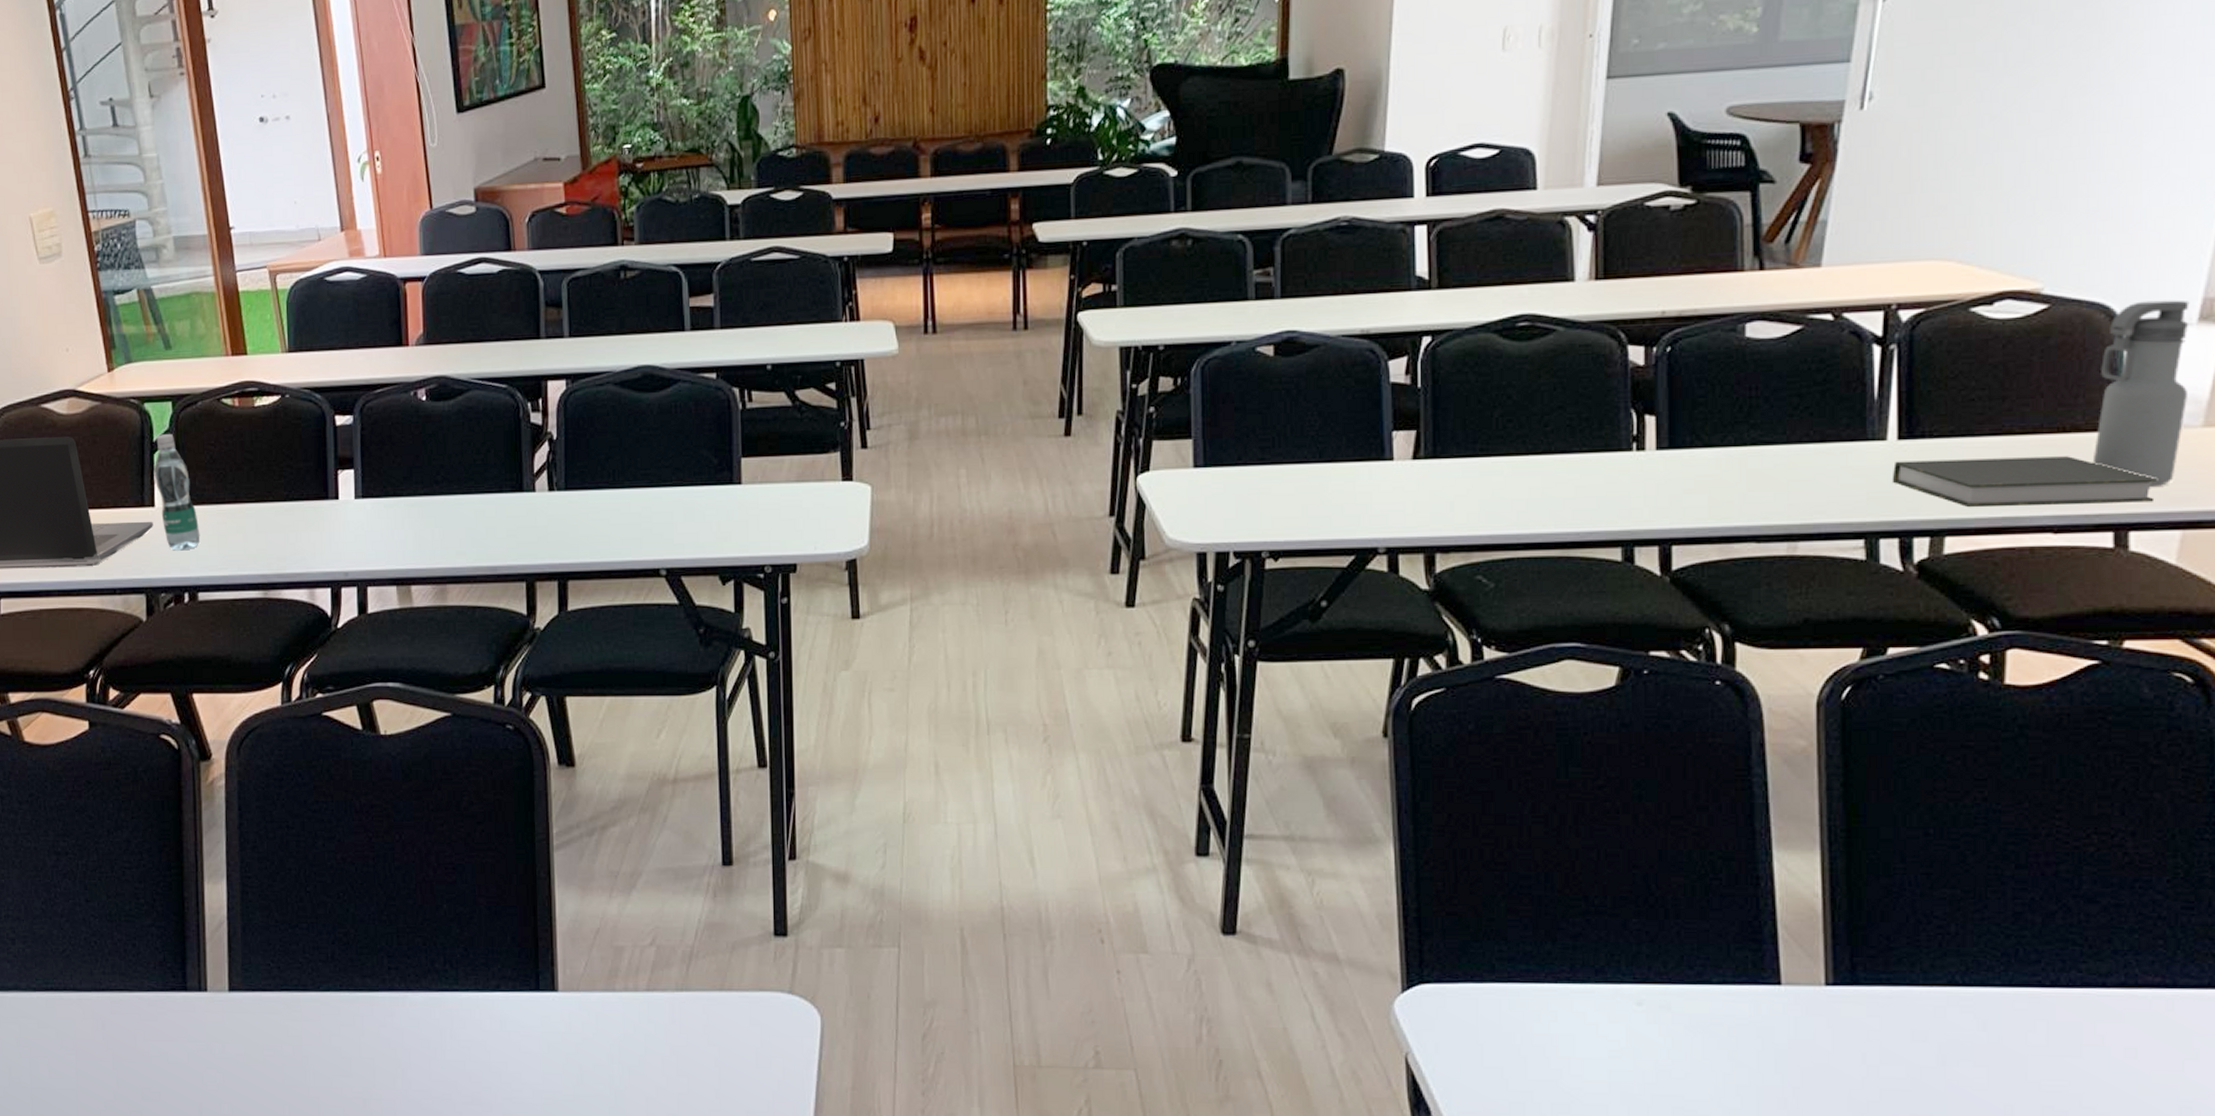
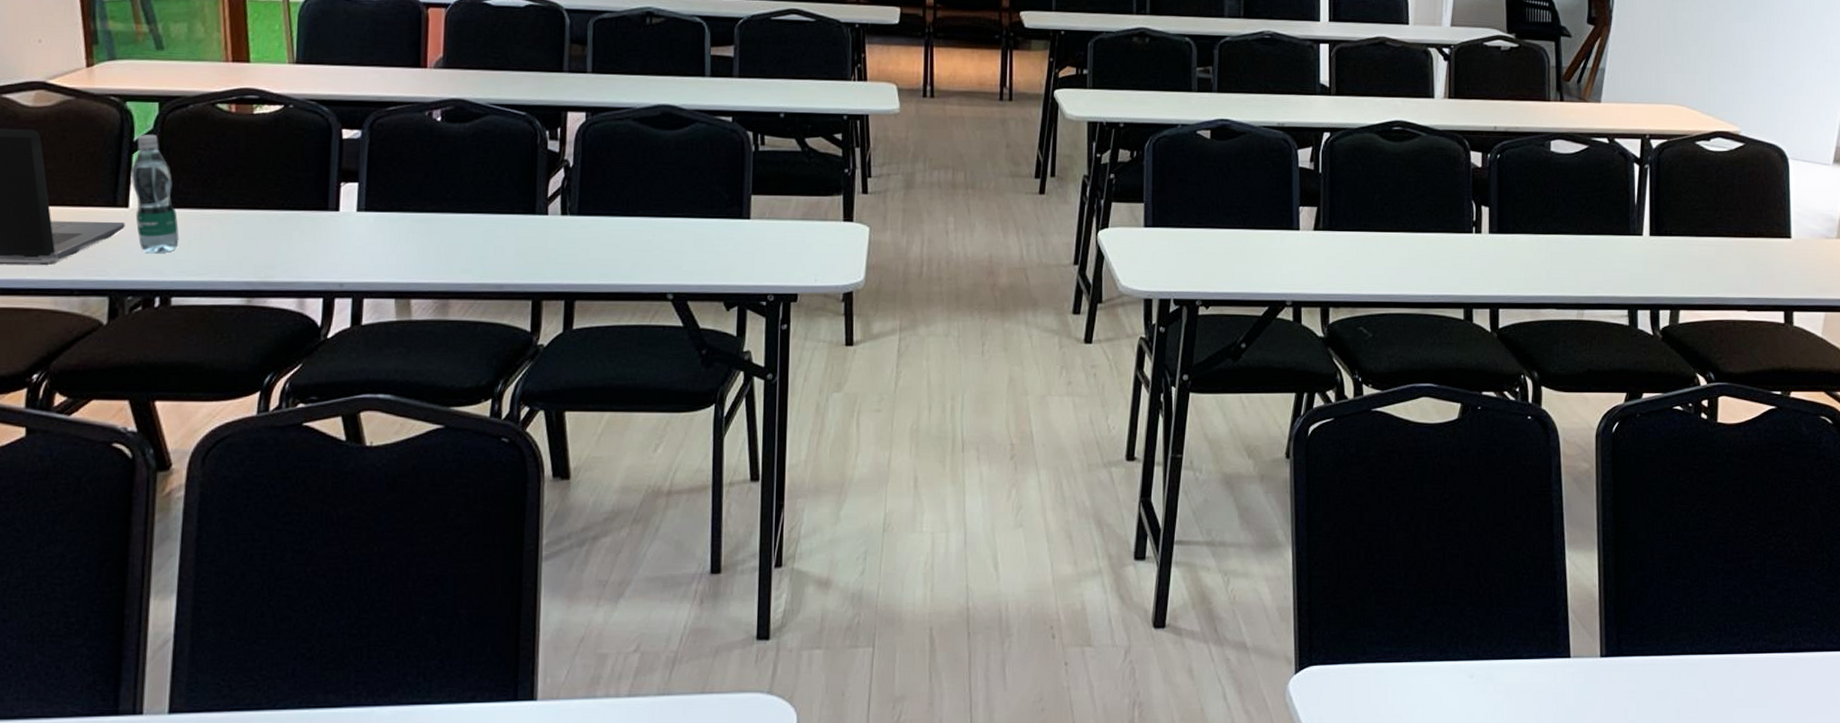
book: present [1892,456,2157,508] -> none [1646,252,1810,291]
water bottle: present [2092,300,2190,486] -> none [1771,146,1828,280]

